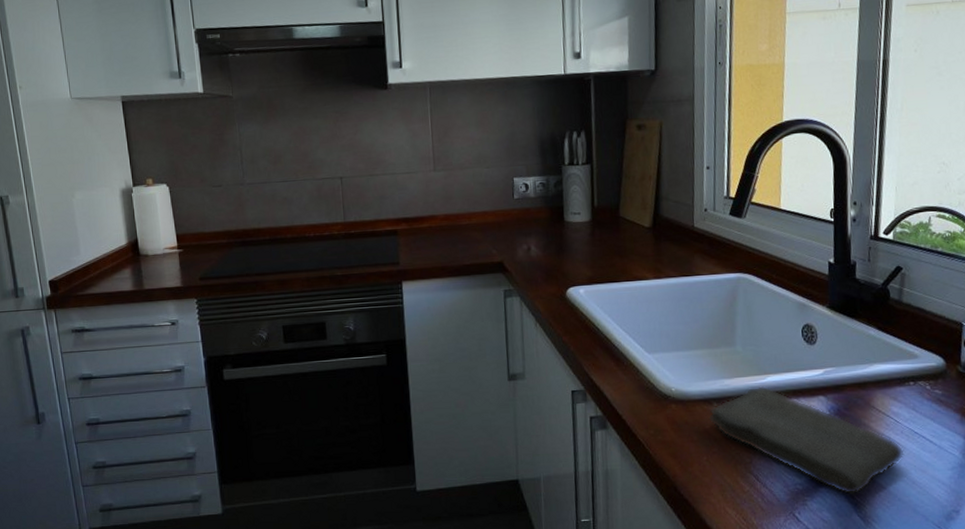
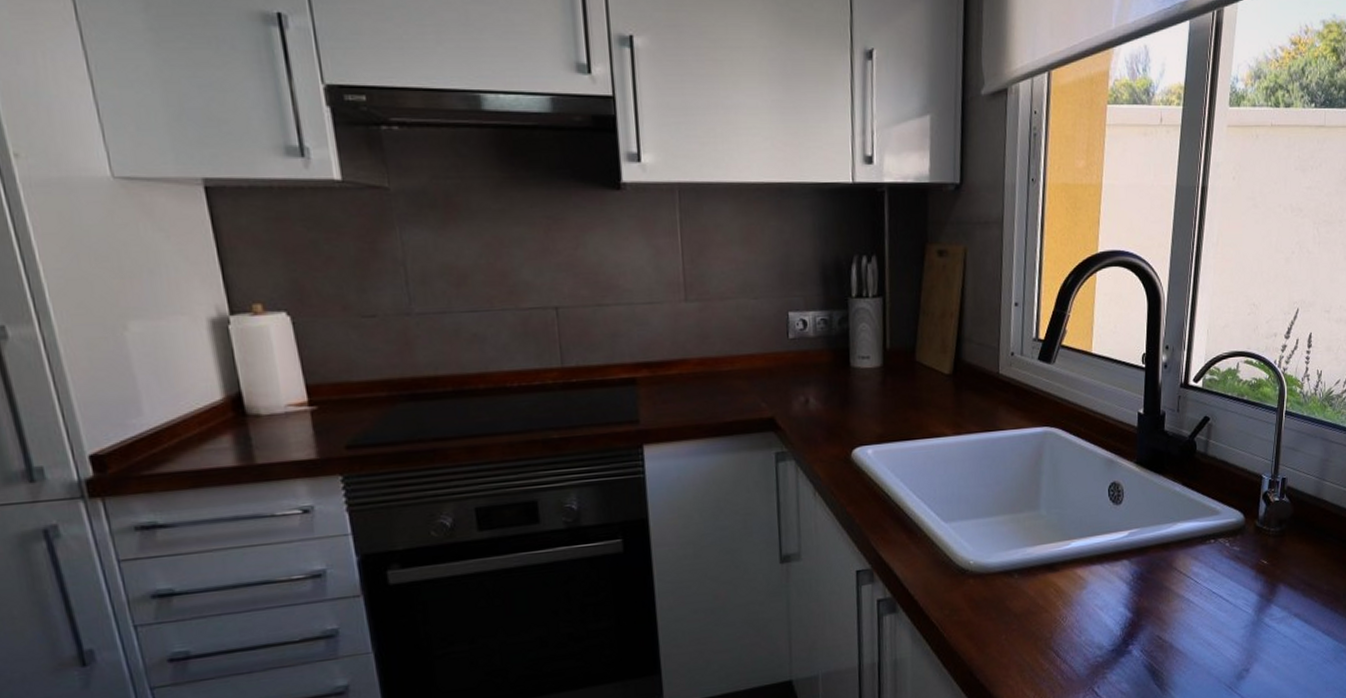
washcloth: present [707,386,905,495] -> none [1007,552,1202,663]

